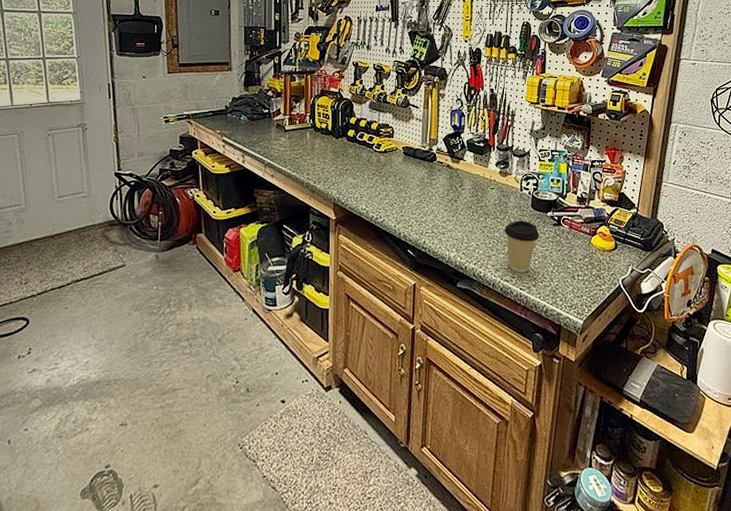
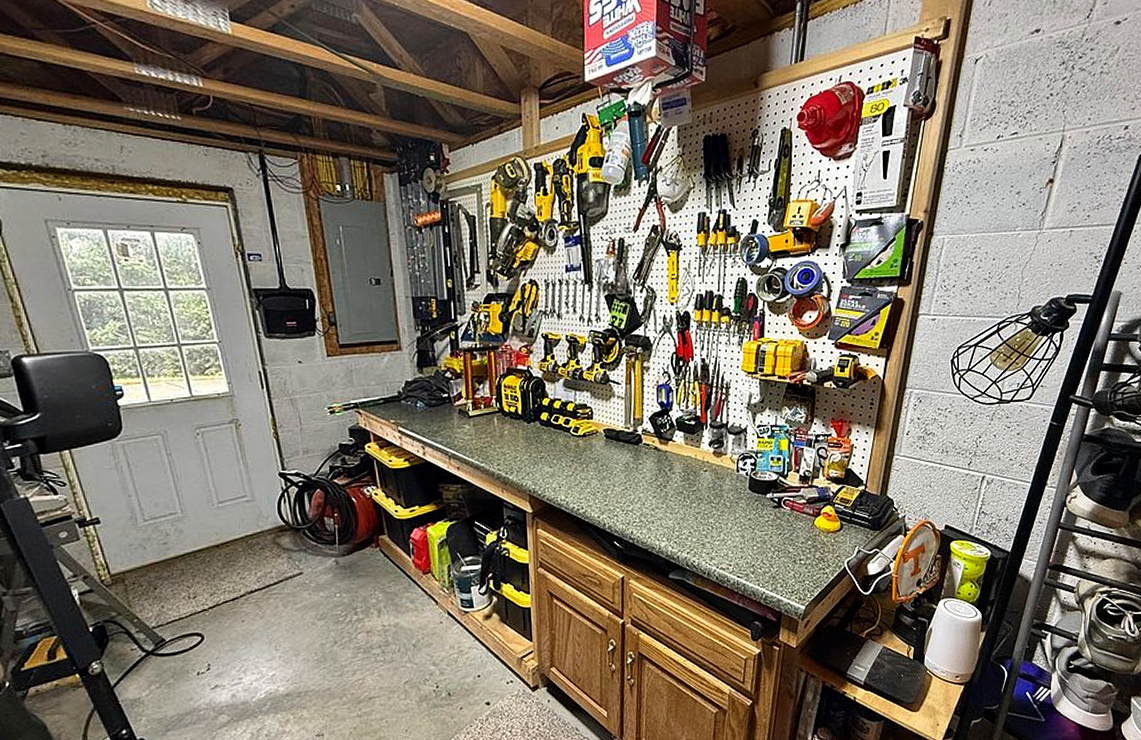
coffee cup: present [504,221,540,273] -> none [719,504,759,560]

